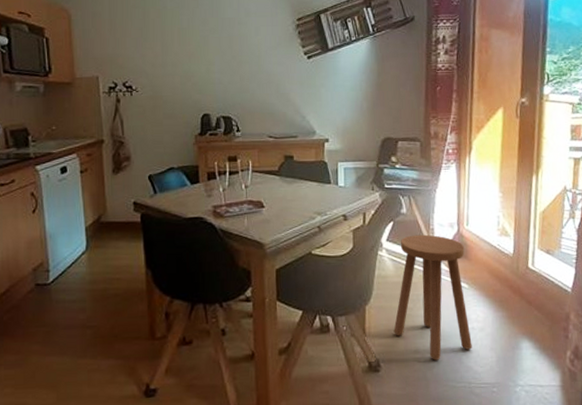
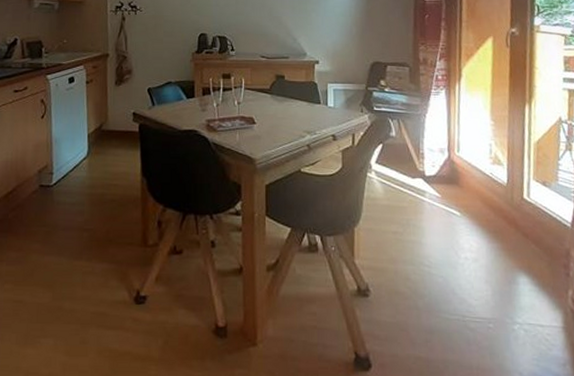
stool: present [393,234,472,361] -> none [383,158,466,289]

